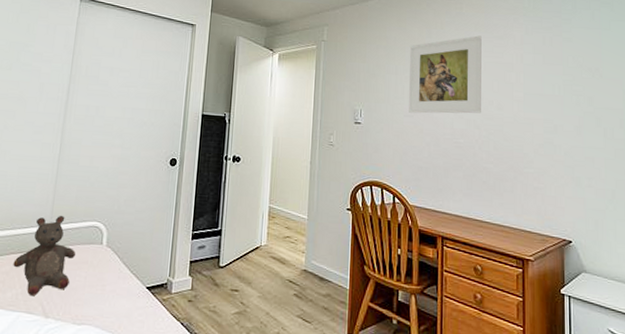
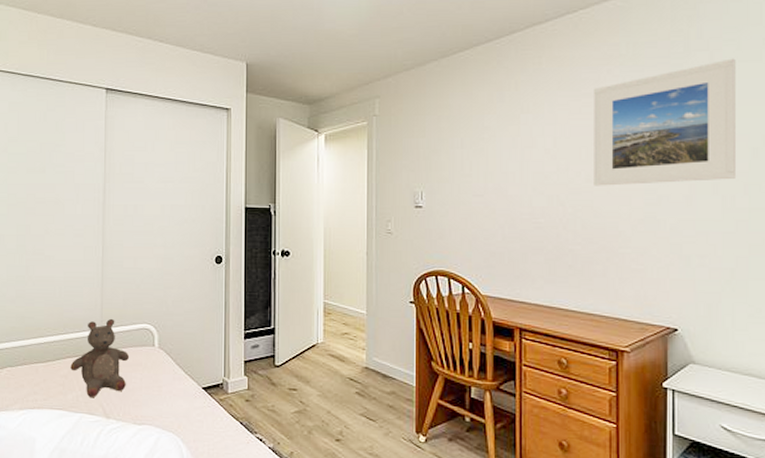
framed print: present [409,35,482,114] -> none [477,95,566,192]
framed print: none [503,17,613,115] -> present [594,58,736,186]

